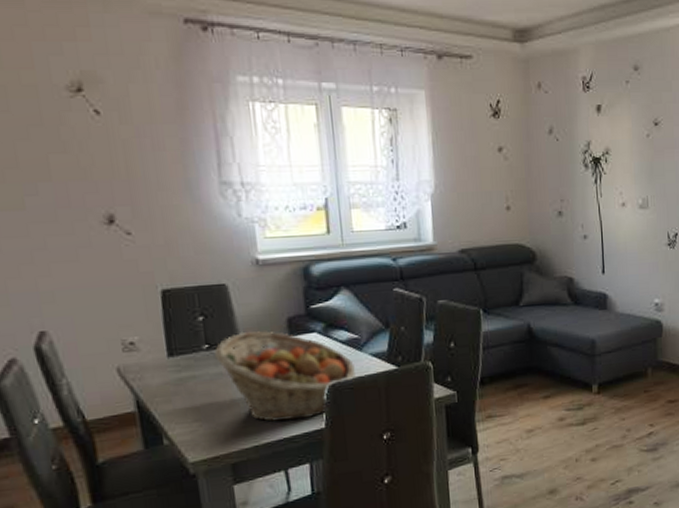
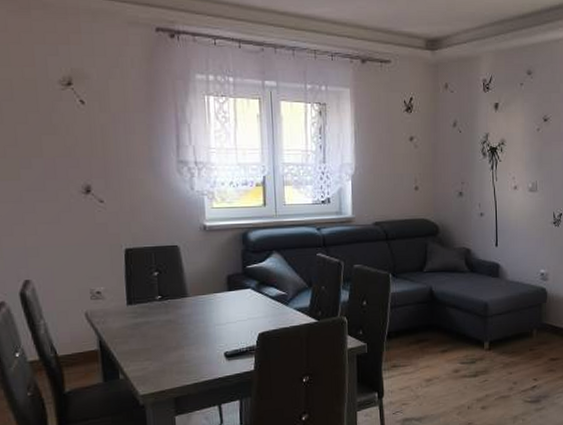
fruit basket: present [215,331,355,422] -> none [166,286,282,363]

